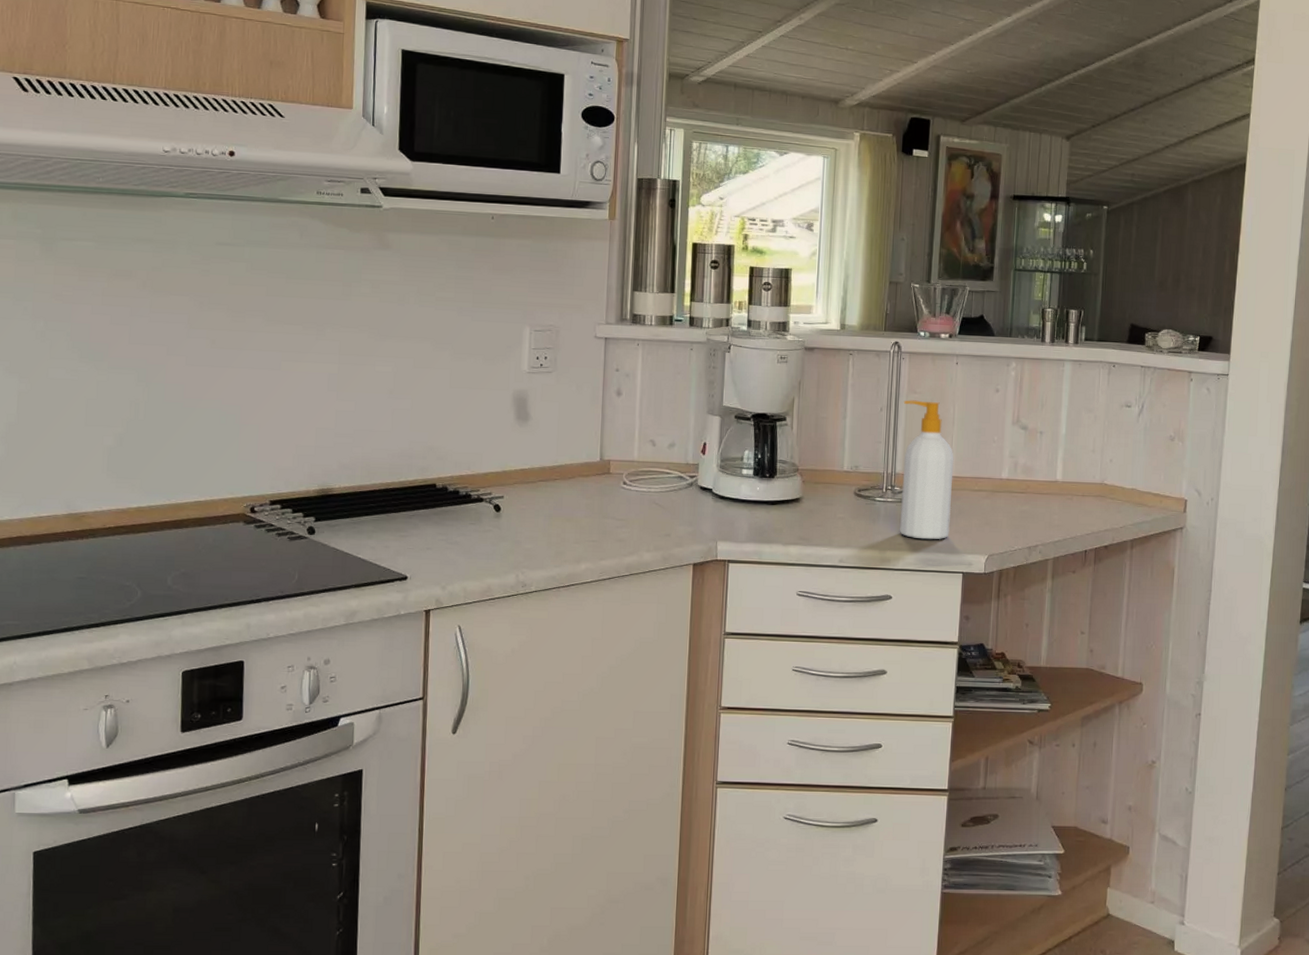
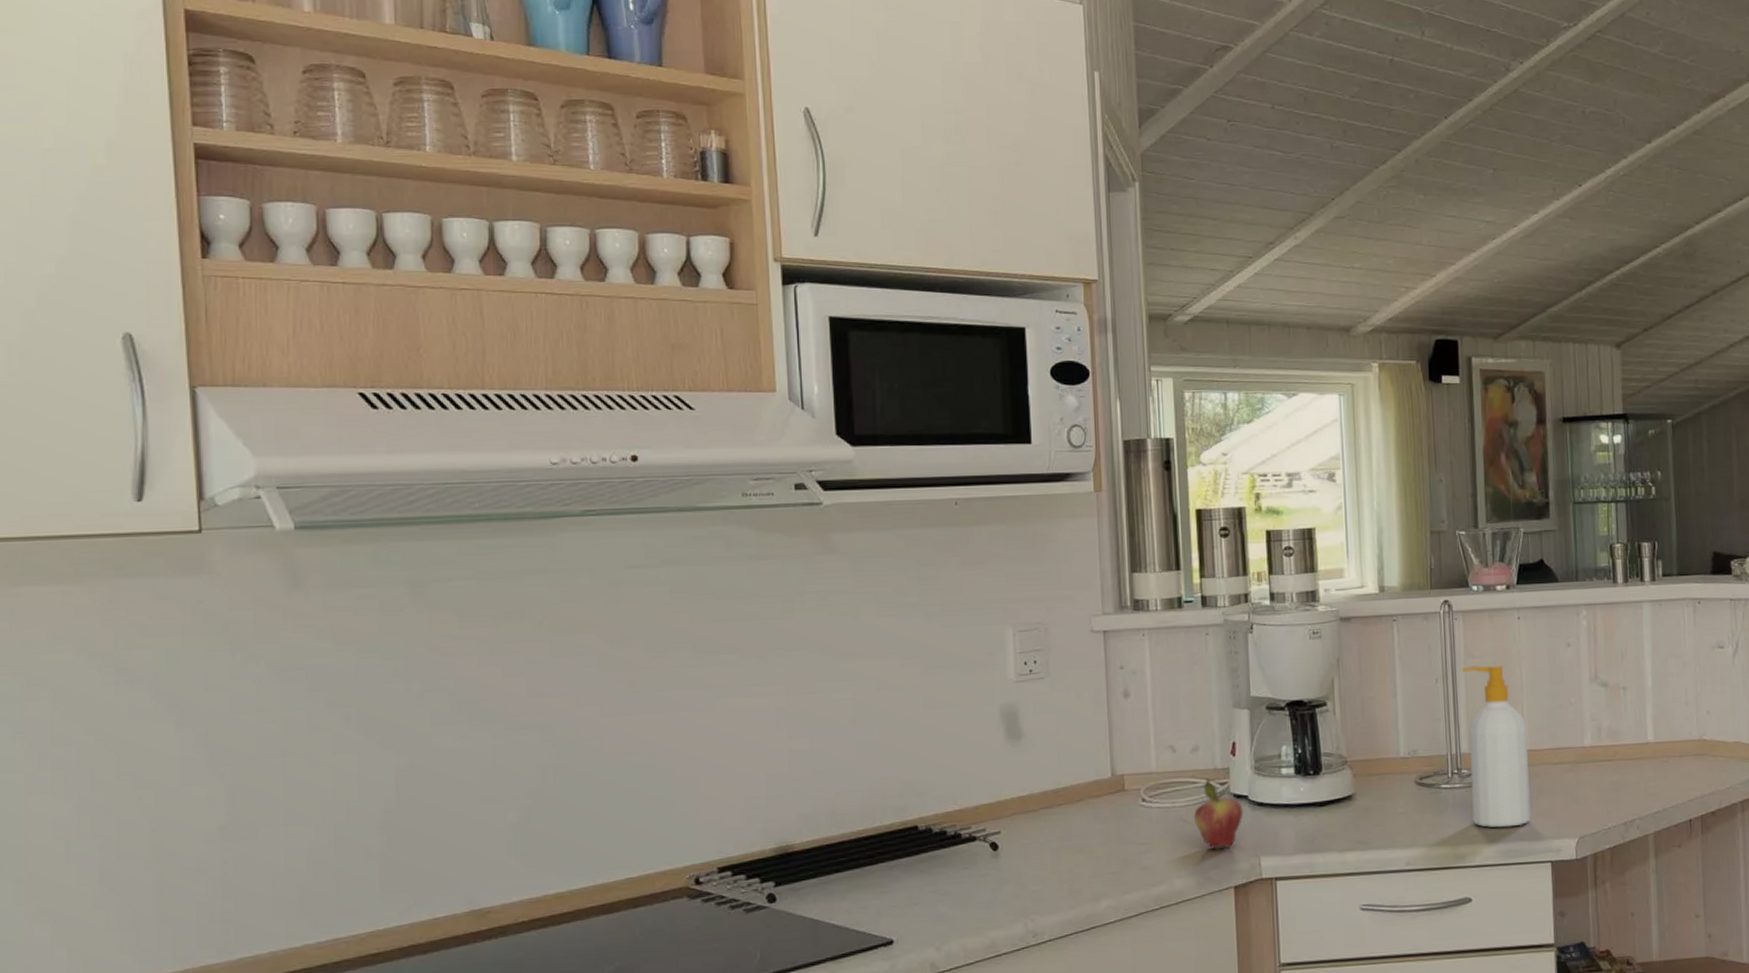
fruit: none [664,471,707,531] -> present [1193,778,1244,850]

